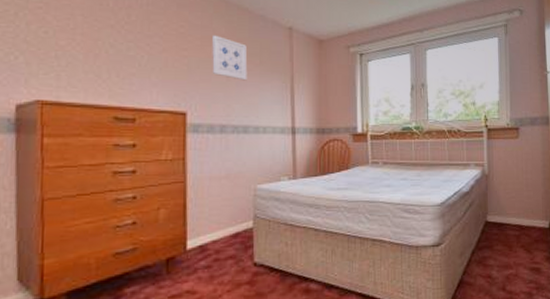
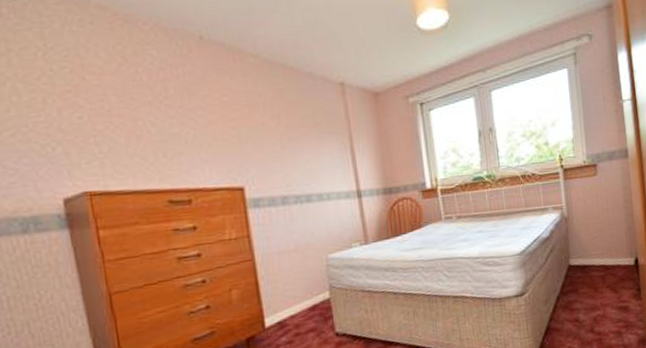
wall art: present [212,34,248,81] -> none [259,100,303,147]

